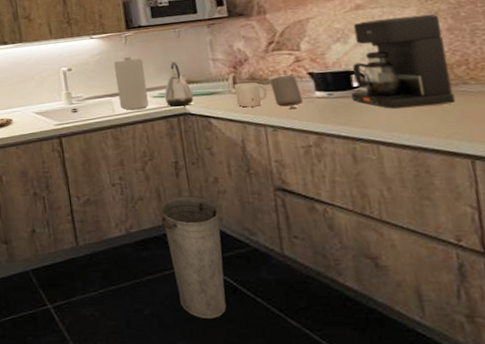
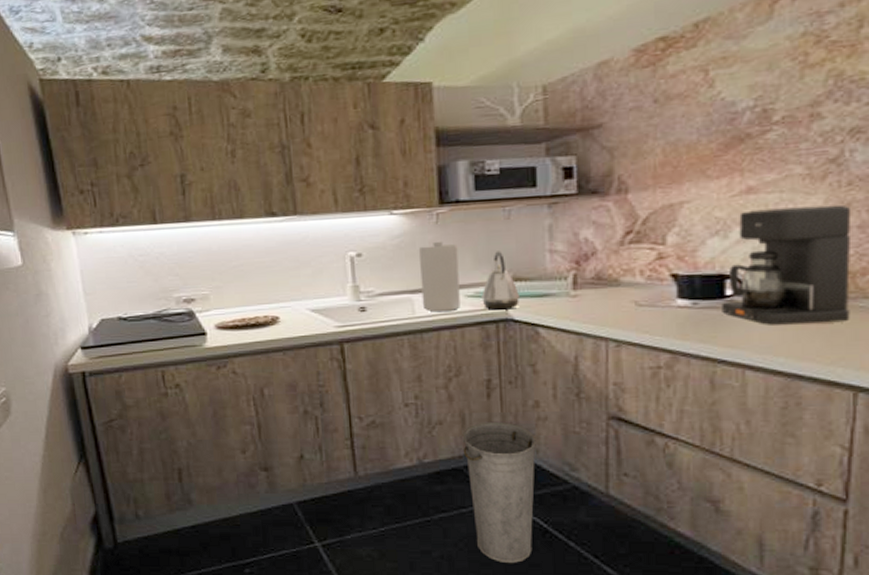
mug: present [234,82,267,108] -> none [573,283,615,315]
canister: present [265,73,313,109] -> none [613,273,672,319]

